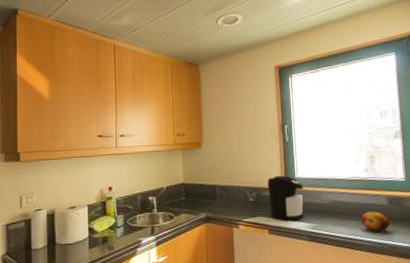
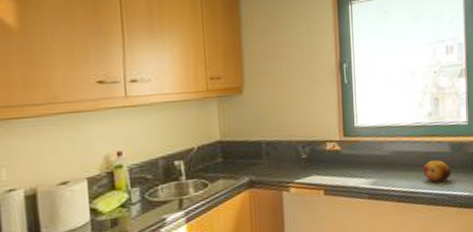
coffee maker: present [267,175,304,222] -> none [323,124,363,180]

